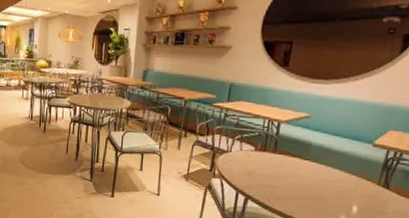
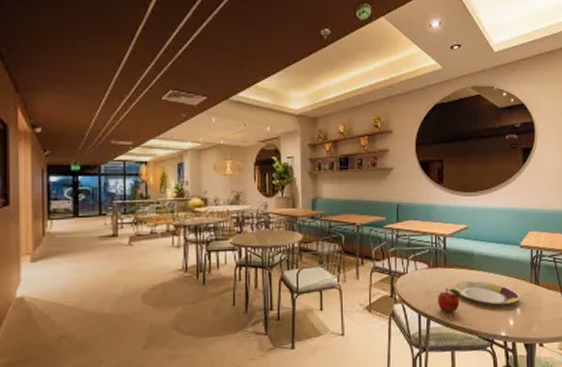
fruit: none [259,173,289,198] -> present [438,288,462,313]
plate: none [279,168,360,202] -> present [452,280,520,306]

